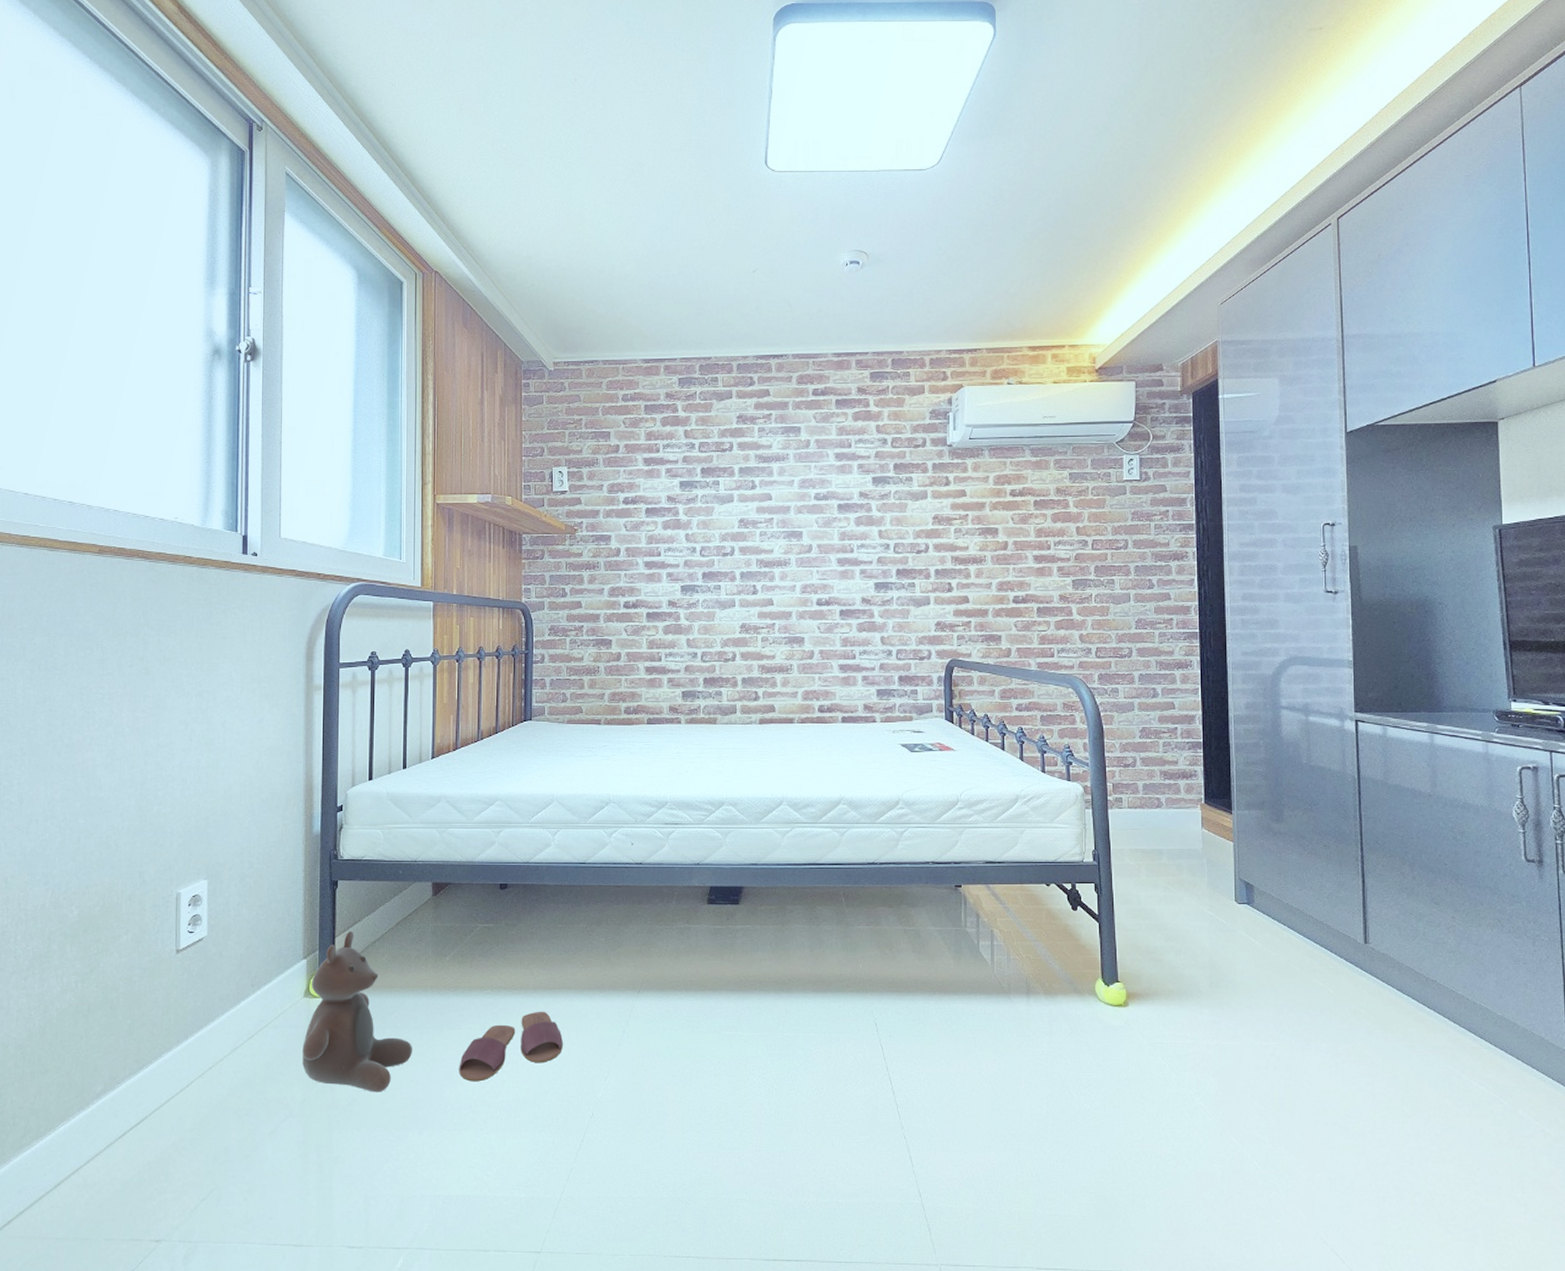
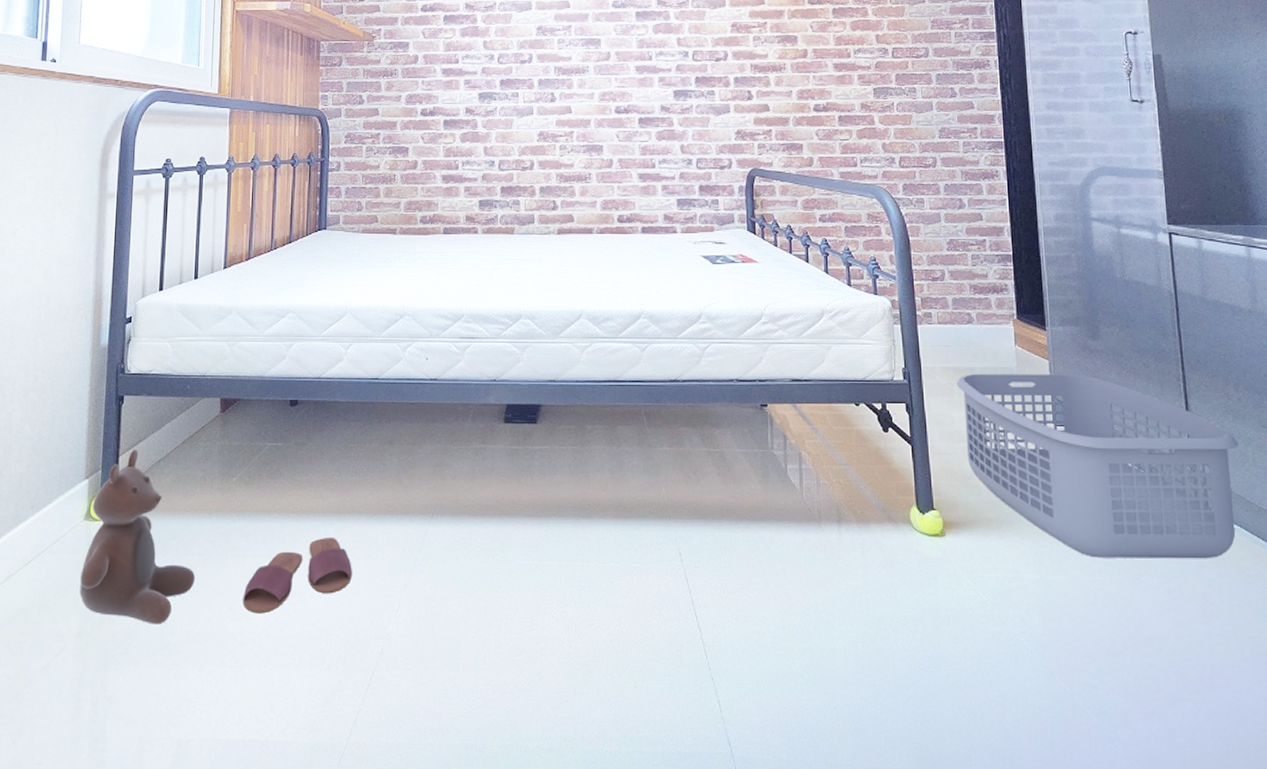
clothes hamper: none [1144,855,1410,1026] -> present [957,373,1238,559]

